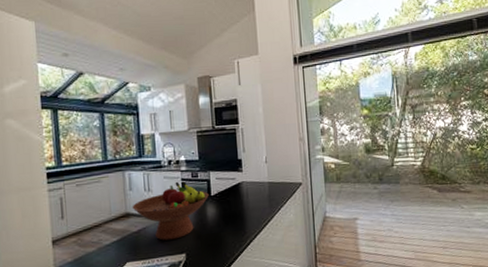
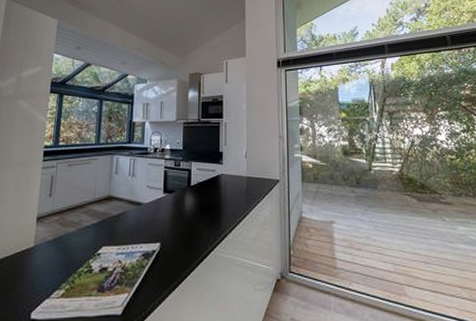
fruit bowl: present [132,181,209,241] -> none [115,169,189,227]

